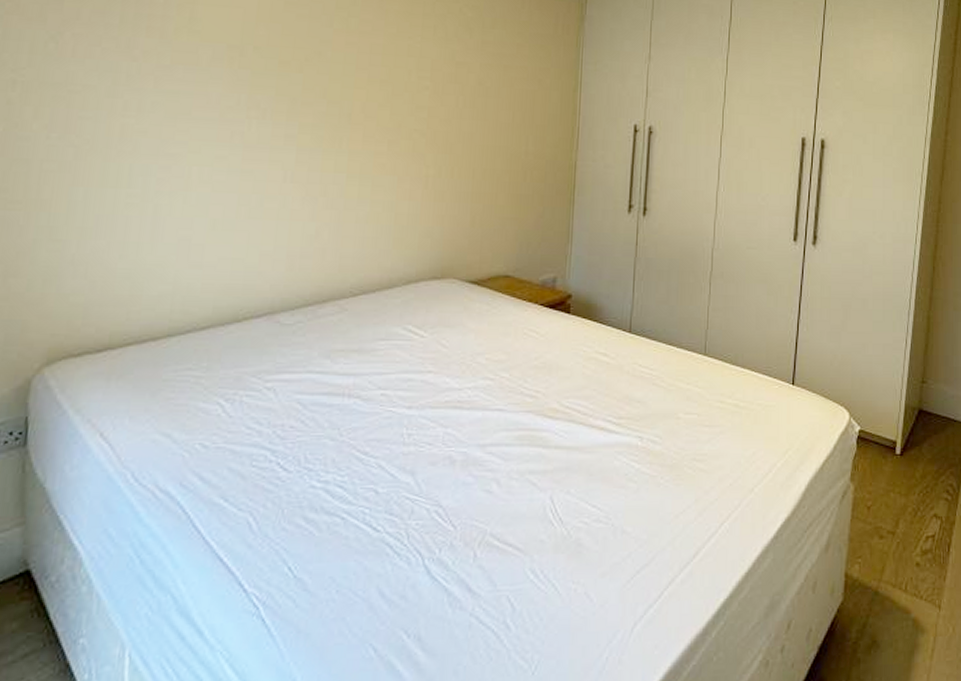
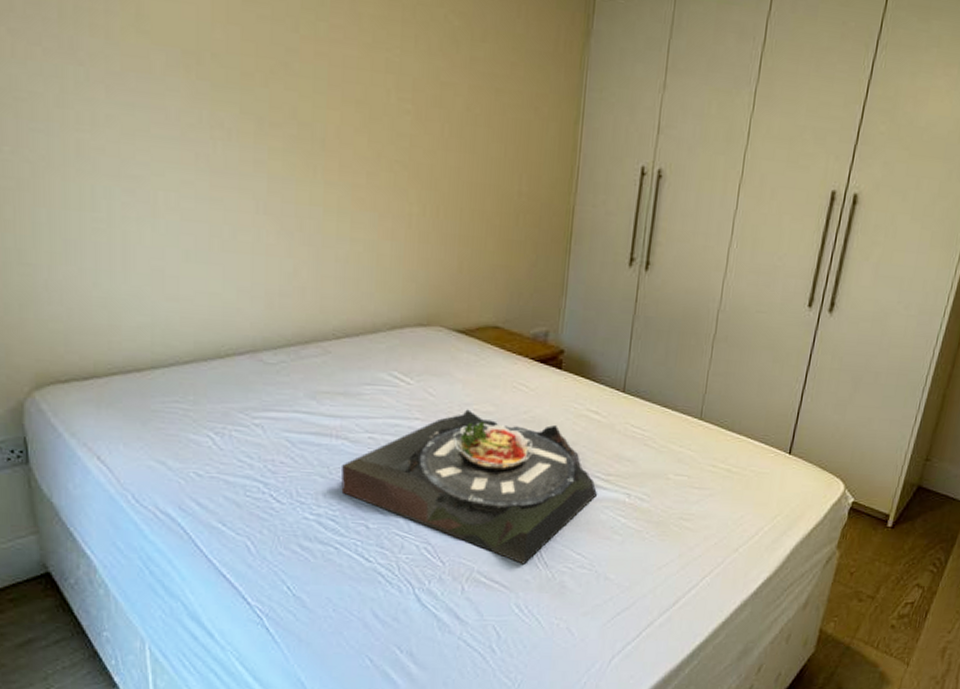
serving tray: none [351,359,611,523] -> present [341,409,598,565]

